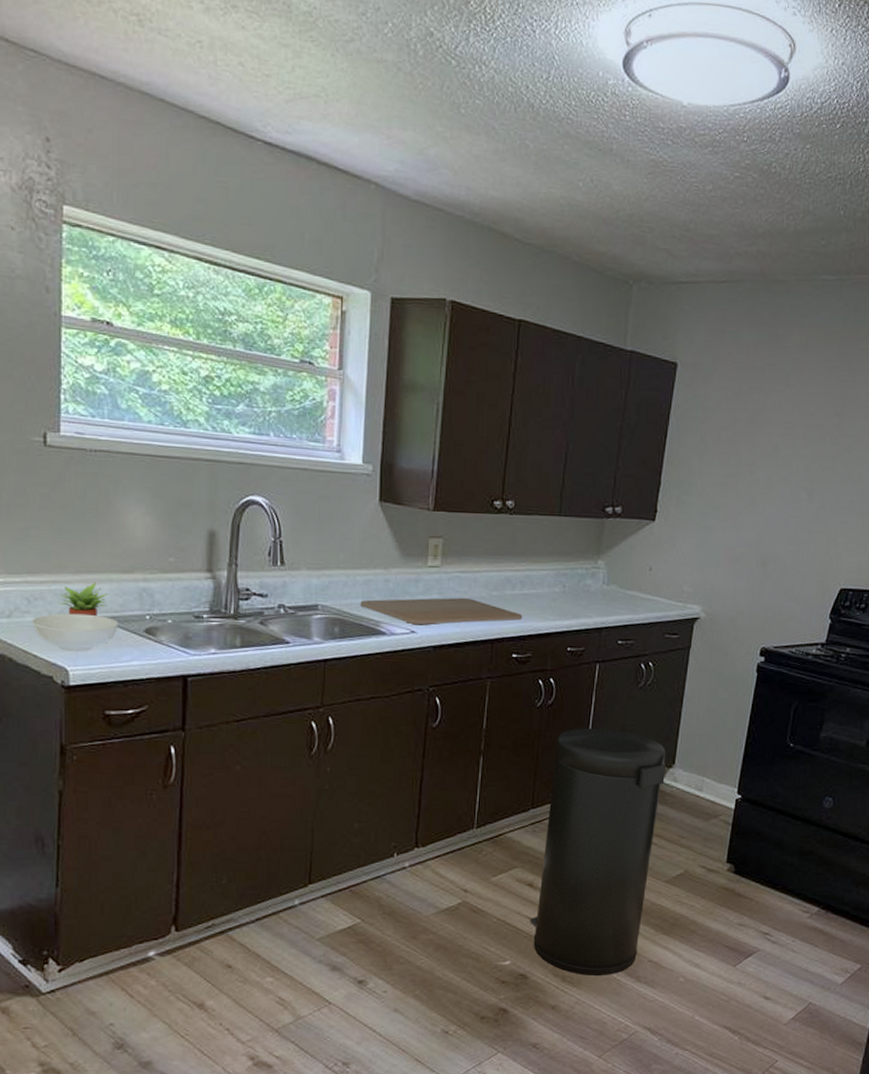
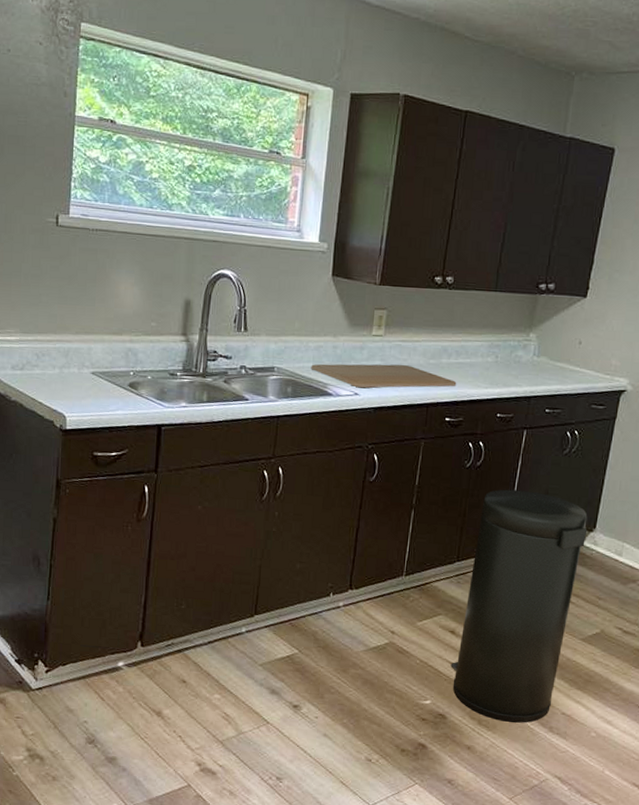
bowl: present [31,613,119,652] -> none [39,367,109,401]
succulent plant: present [57,582,108,617] -> none [60,342,100,372]

